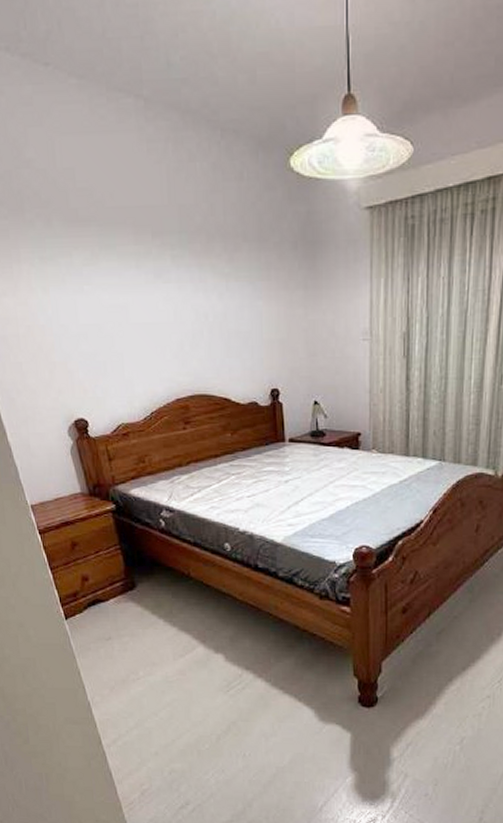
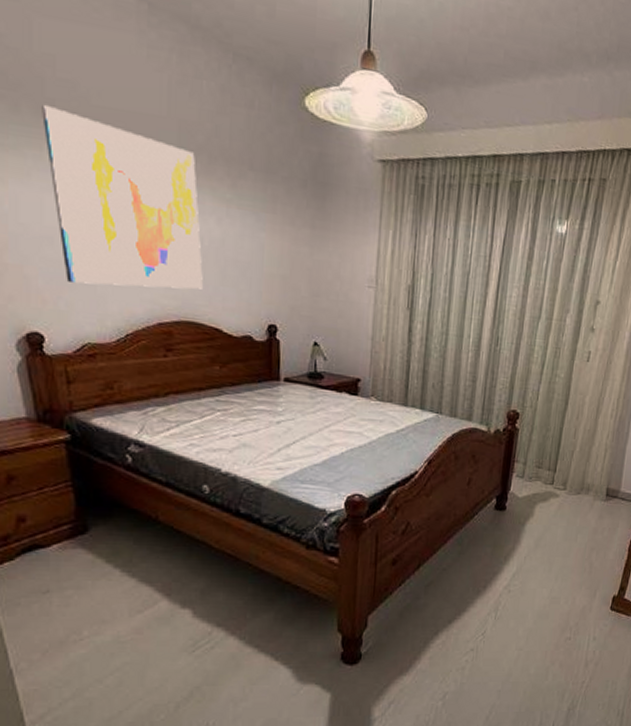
wall art: none [68,214,211,371] -> present [42,104,203,290]

